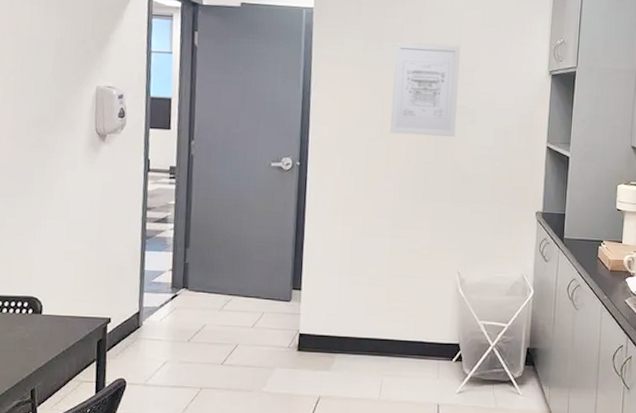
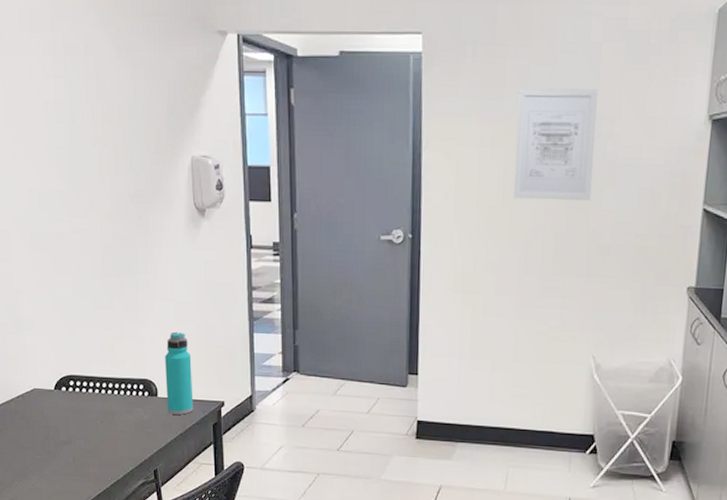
water bottle: none [51,249,81,332] -> present [164,331,194,415]

